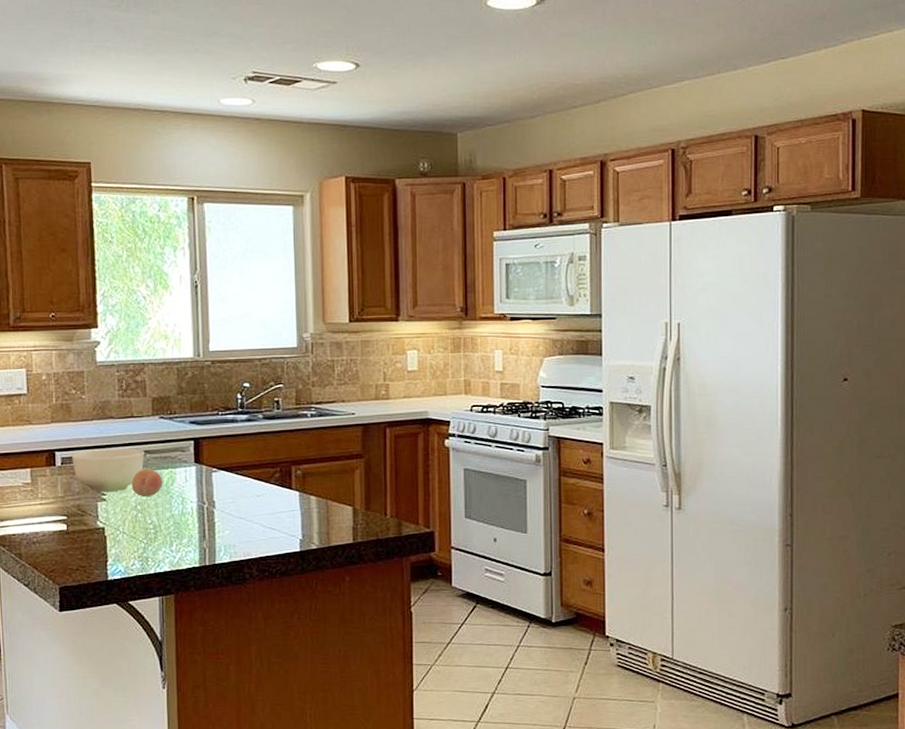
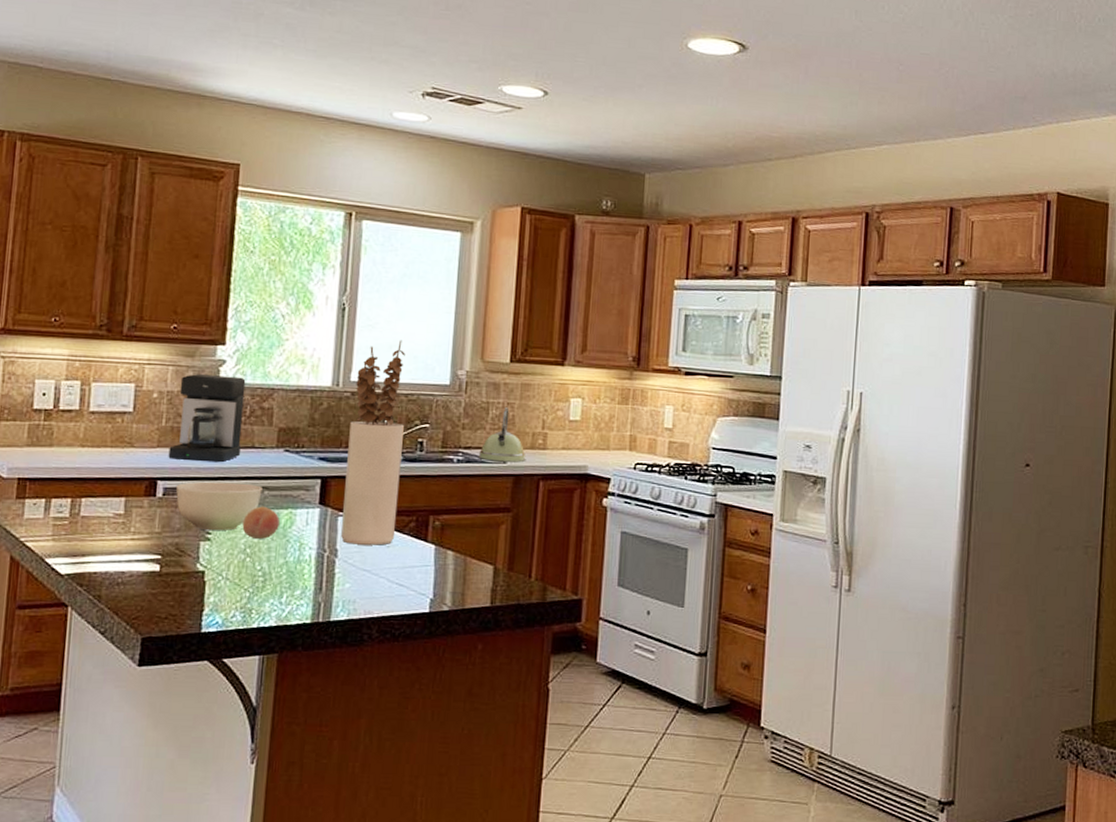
coffee maker: none [61,355,122,433] -> present [168,374,246,463]
vase: none [213,310,263,496] -> present [341,340,405,546]
kettle: none [329,364,372,413] -> present [478,407,526,463]

